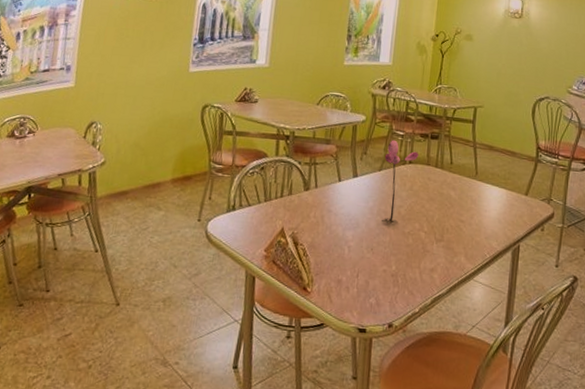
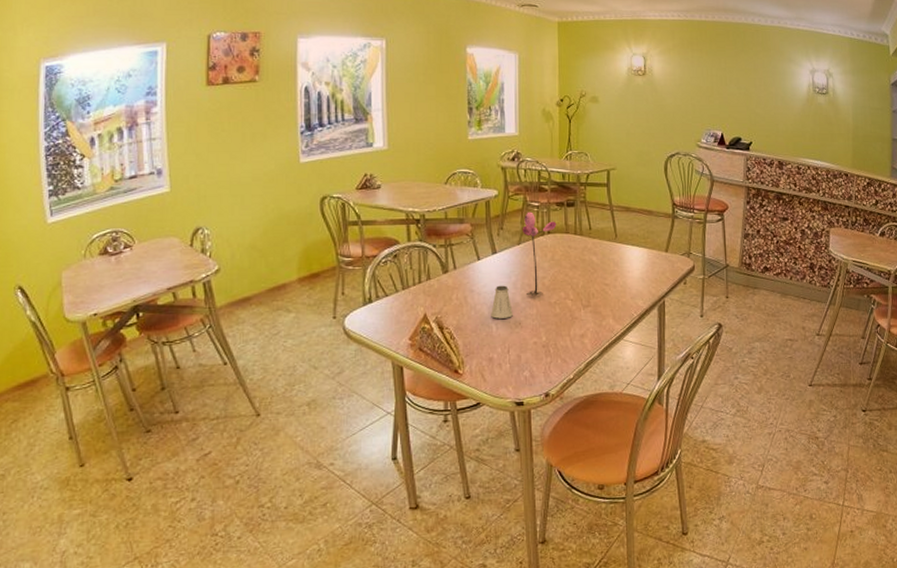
saltshaker: none [345,208,367,243] -> present [491,285,513,319]

